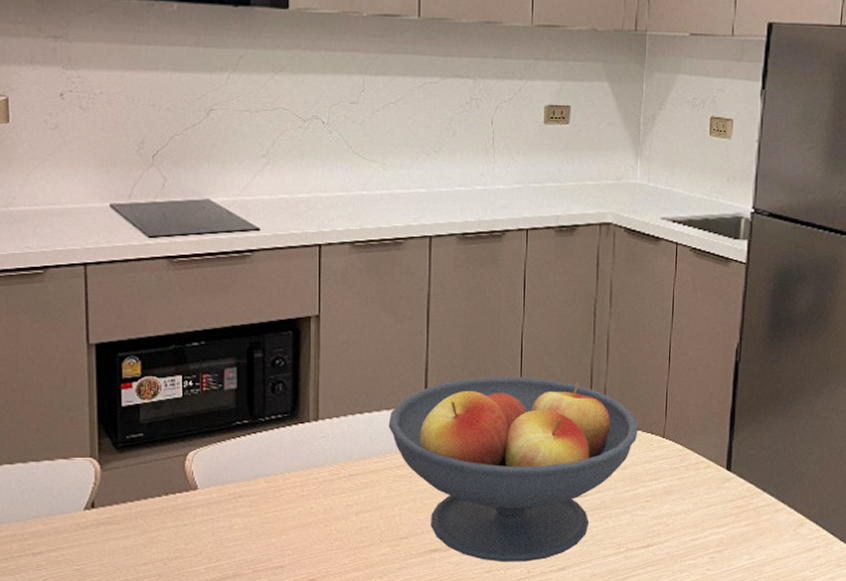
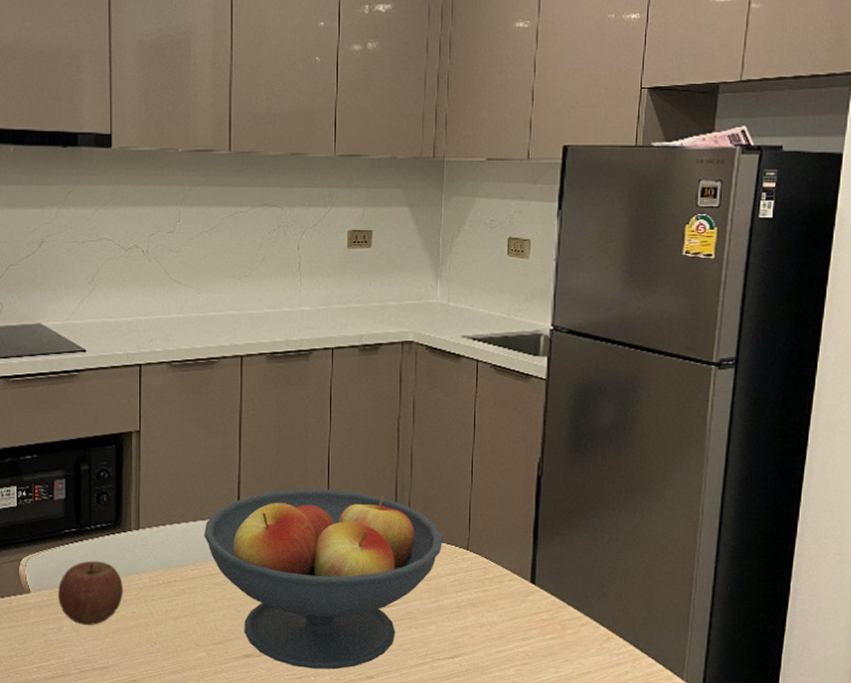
apple: none [229,454,300,522] -> present [58,561,123,625]

